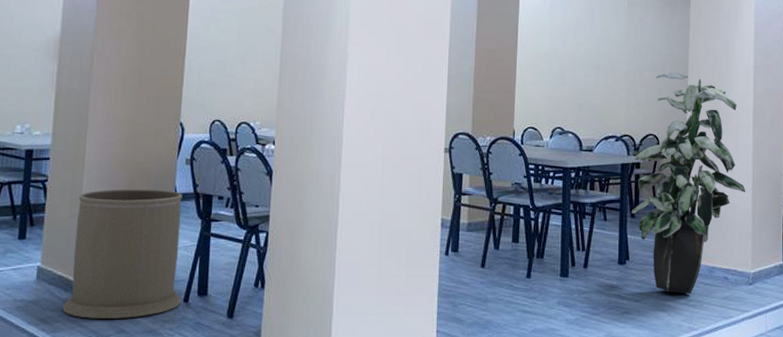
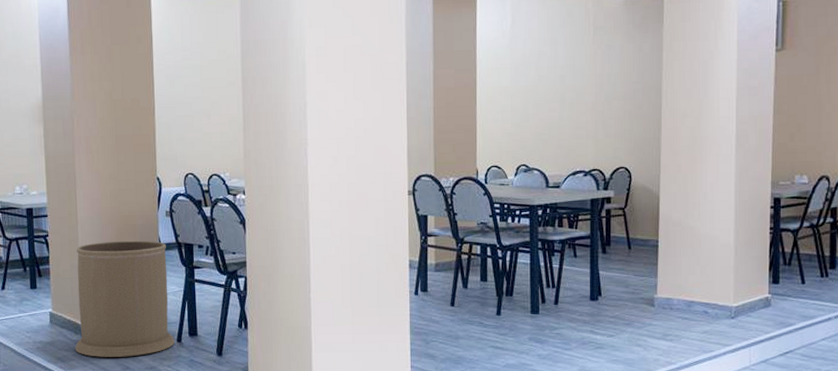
indoor plant: present [631,72,746,295] -> none [601,100,728,329]

